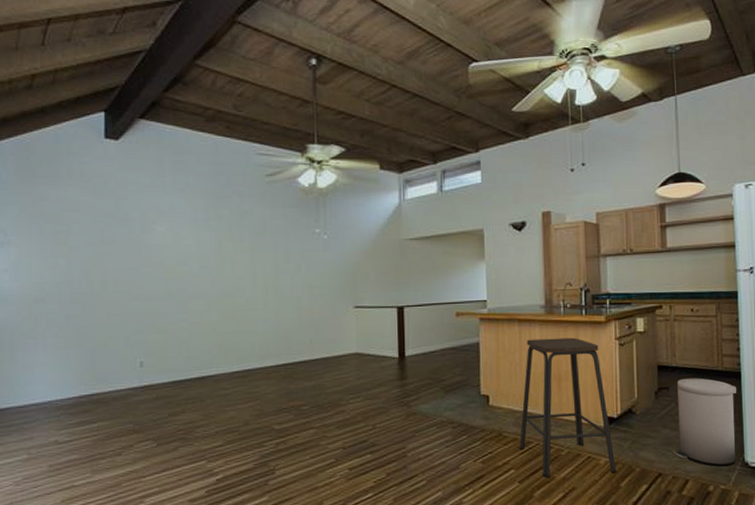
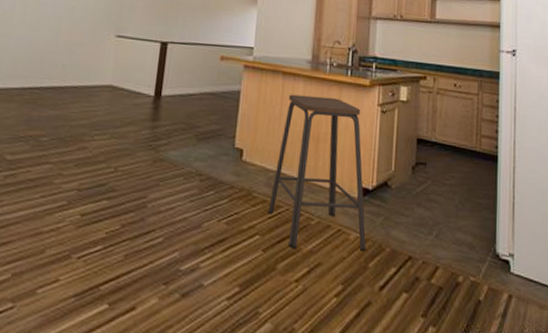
pedal bin: present [671,378,736,467] -> none [423,155,492,256]

